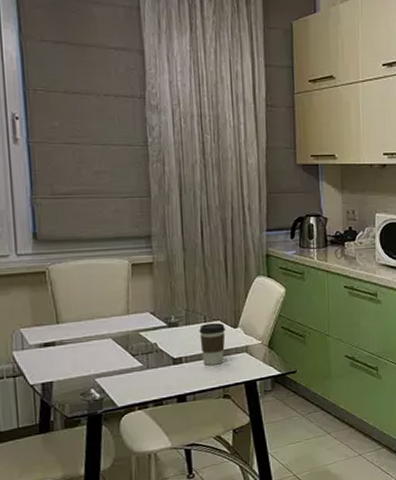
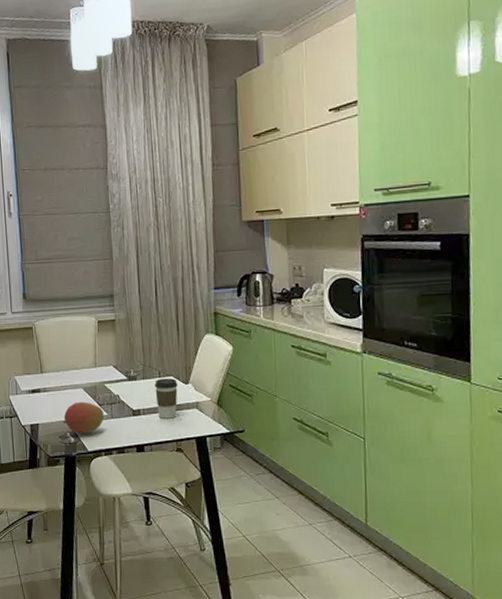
fruit: none [85,353,139,389] -> present [63,401,105,434]

